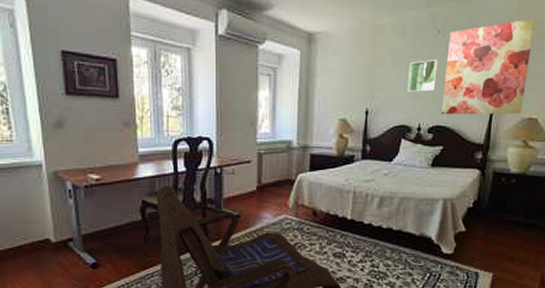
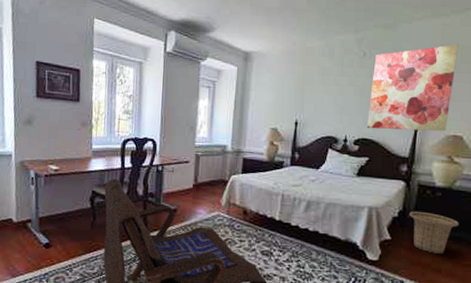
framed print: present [407,60,438,92] -> none [335,79,364,107]
basket: none [484,200,533,242] -> present [409,211,459,254]

